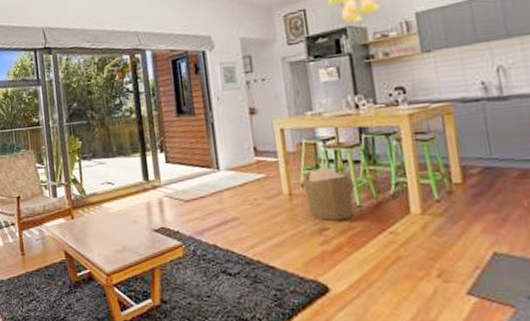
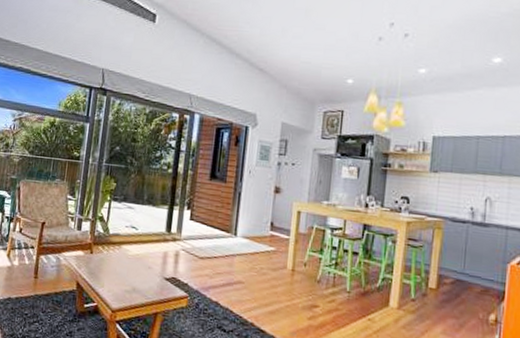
pouf: present [303,166,355,222] -> none [305,251,349,302]

